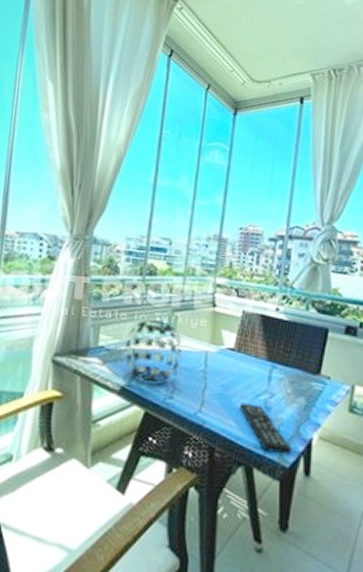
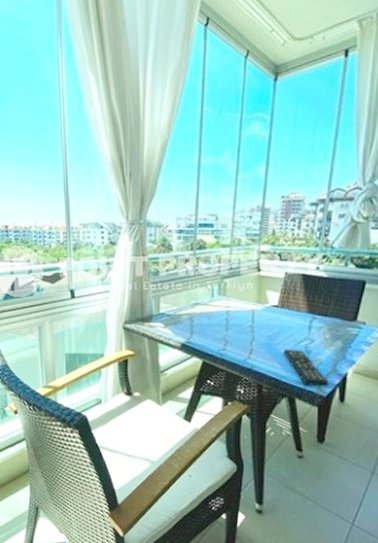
decorative ball: present [124,319,183,382] -> none [181,288,232,337]

